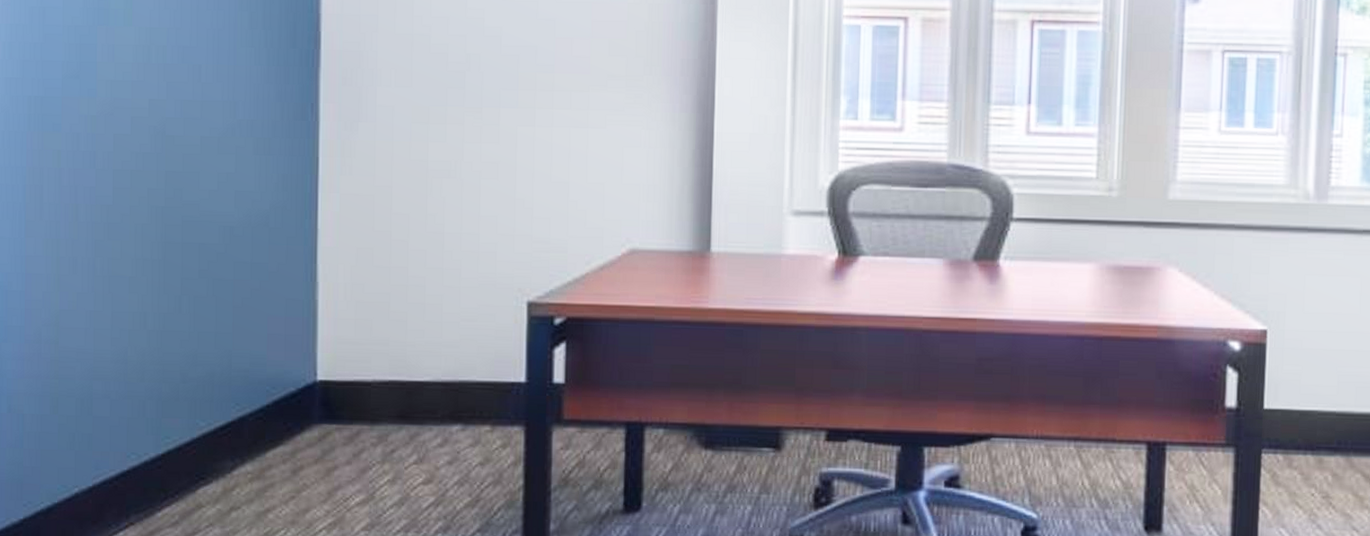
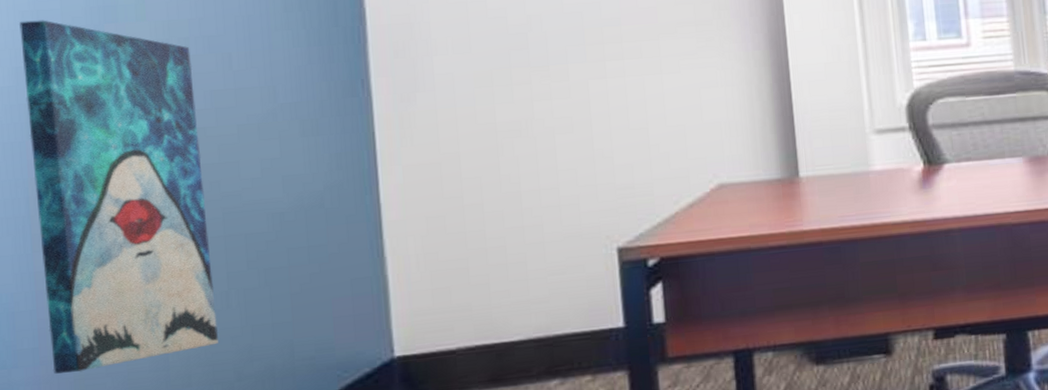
wall art: none [29,16,170,354] -> present [19,20,218,374]

